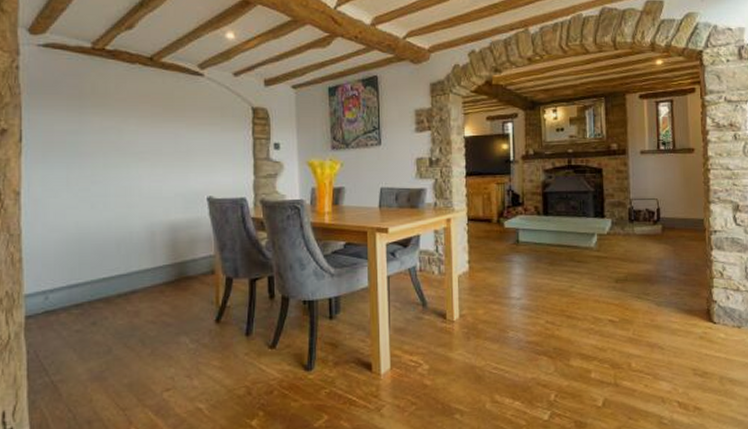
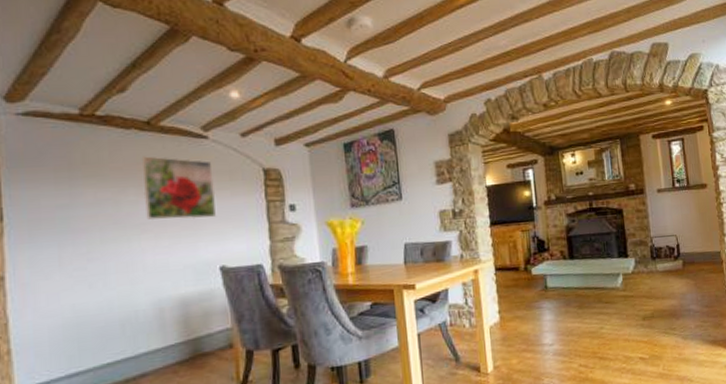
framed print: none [143,89,208,151] -> present [141,156,216,219]

